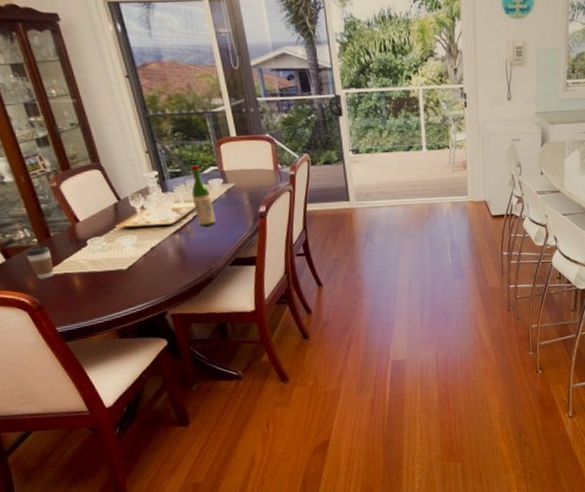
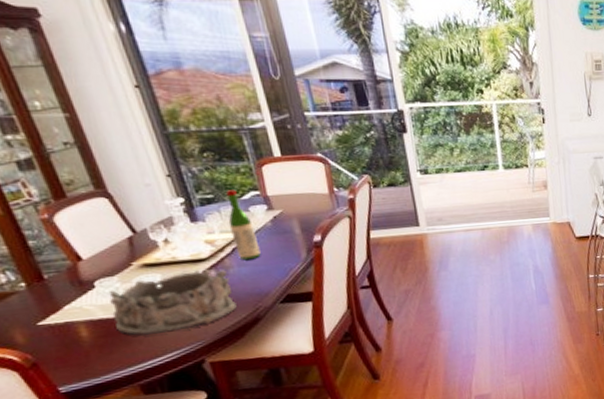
coffee cup: present [25,246,55,280] -> none [9,291,52,332]
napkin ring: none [97,233,195,288] -> present [109,269,237,336]

